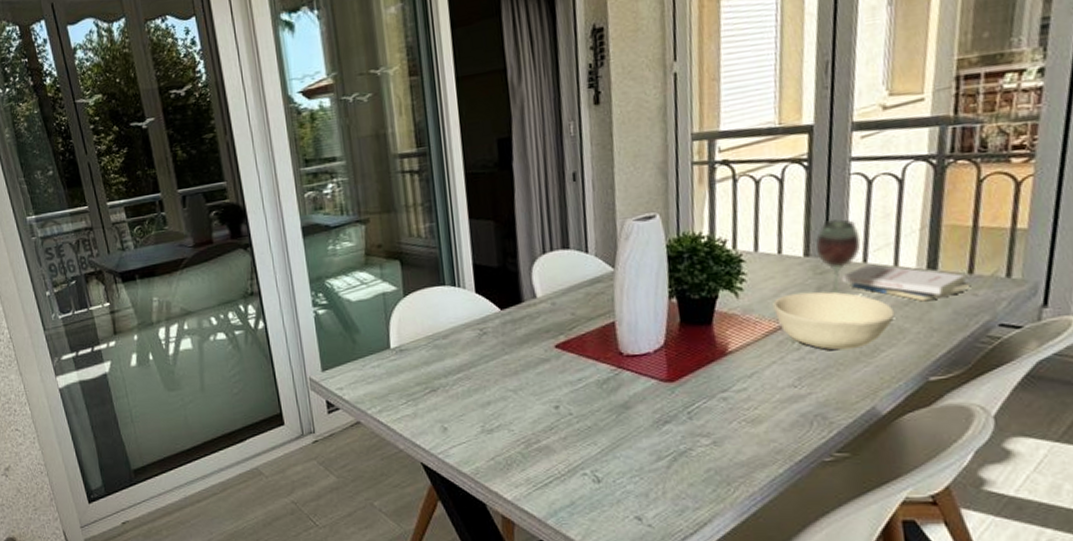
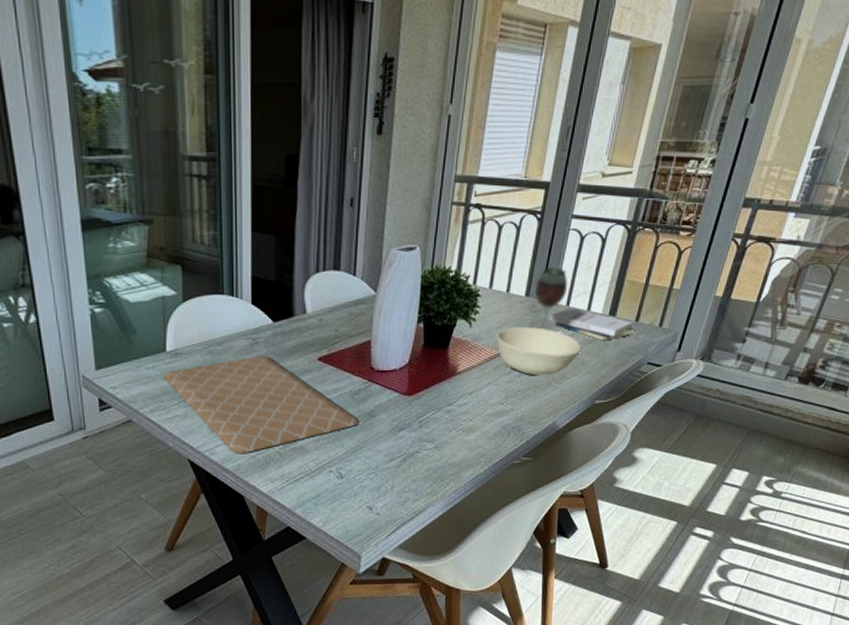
placemat: none [389,346,612,456] -> present [163,355,359,455]

